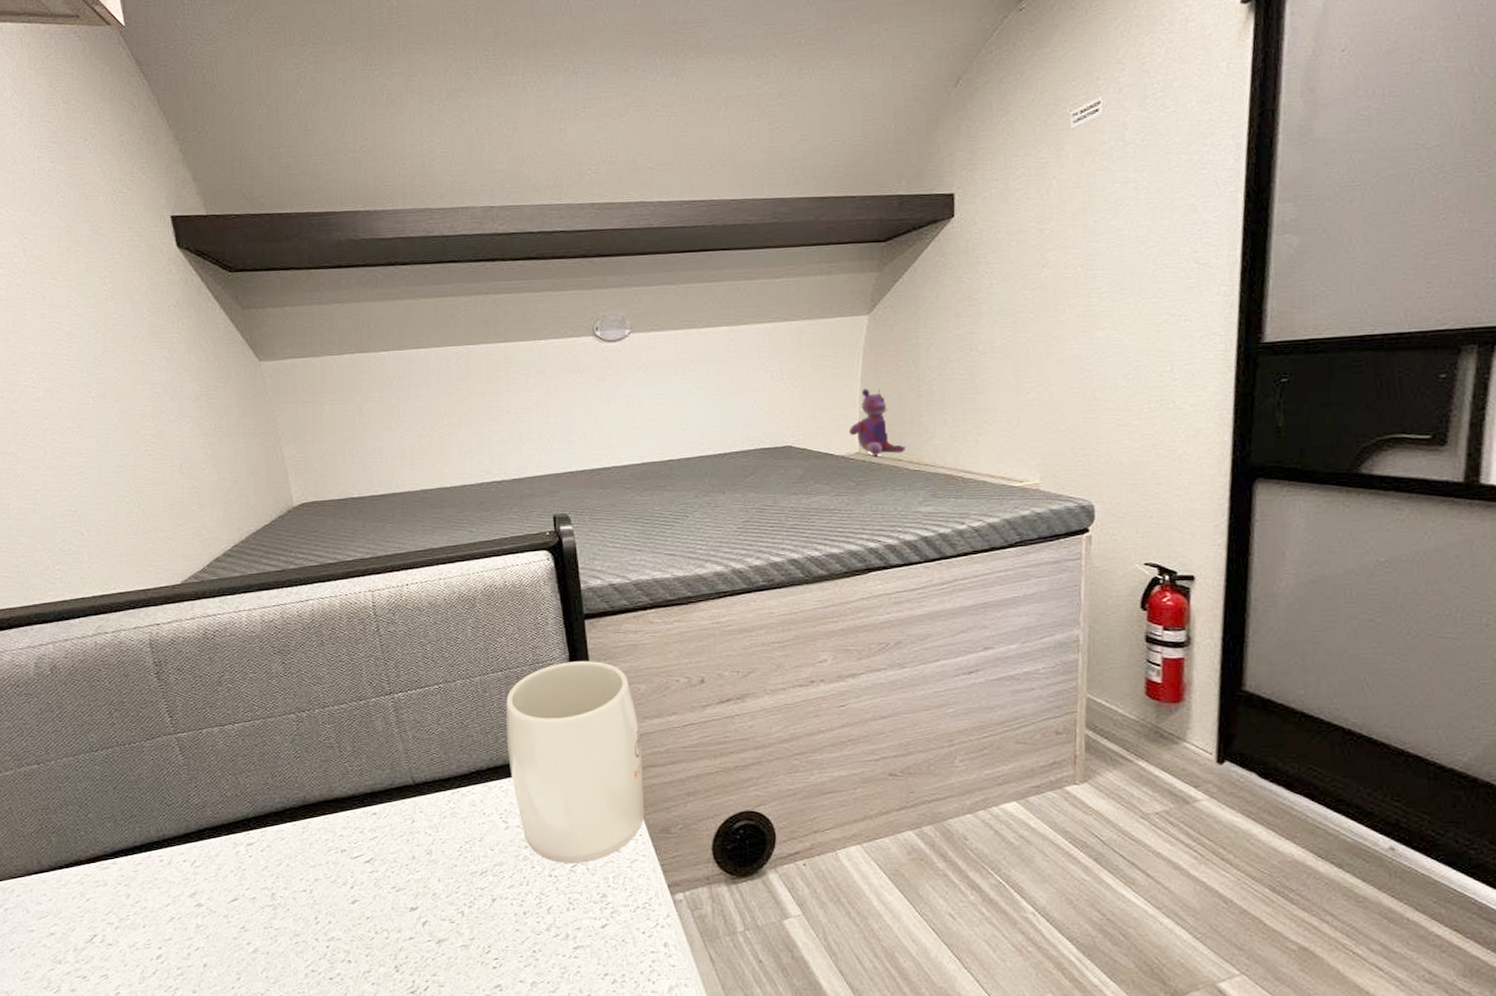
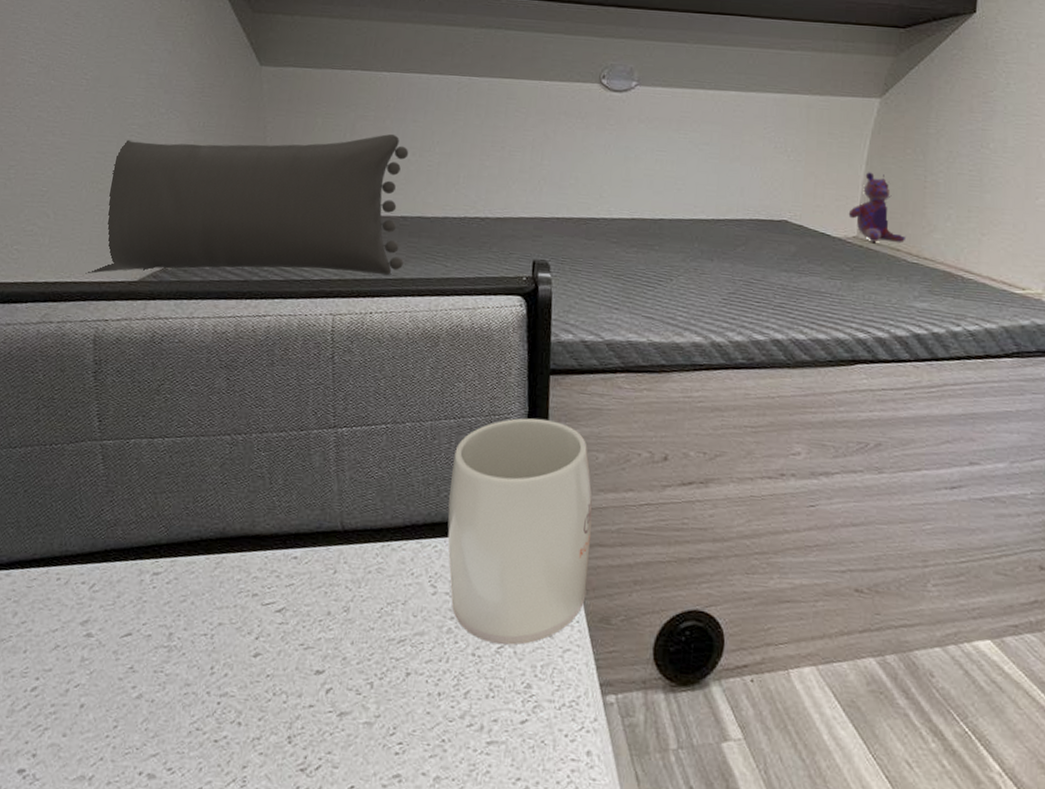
pillow: none [129,412,430,584] -> present [85,134,409,275]

